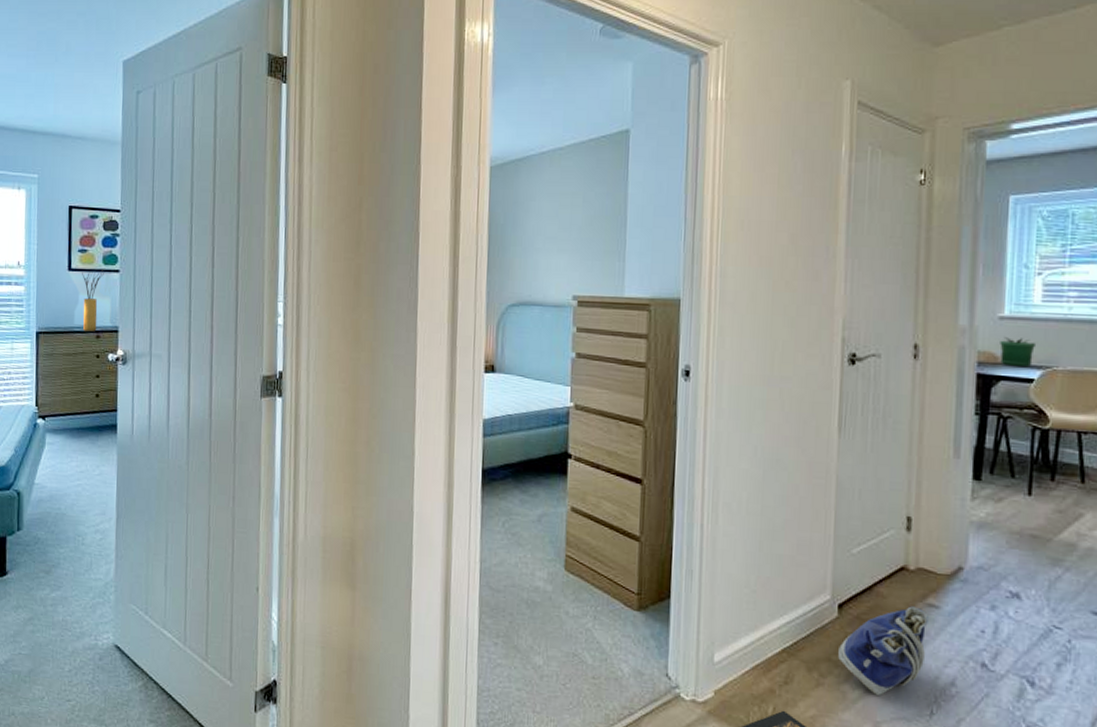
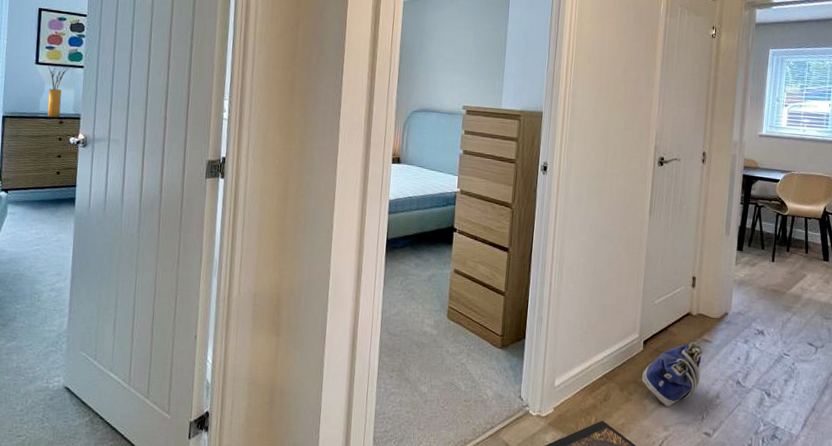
planter: present [1000,337,1039,368] -> none [758,149,784,172]

